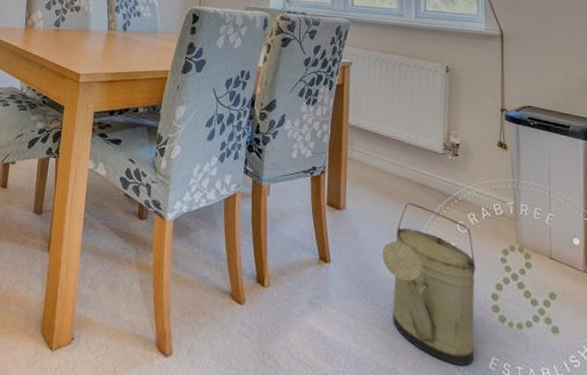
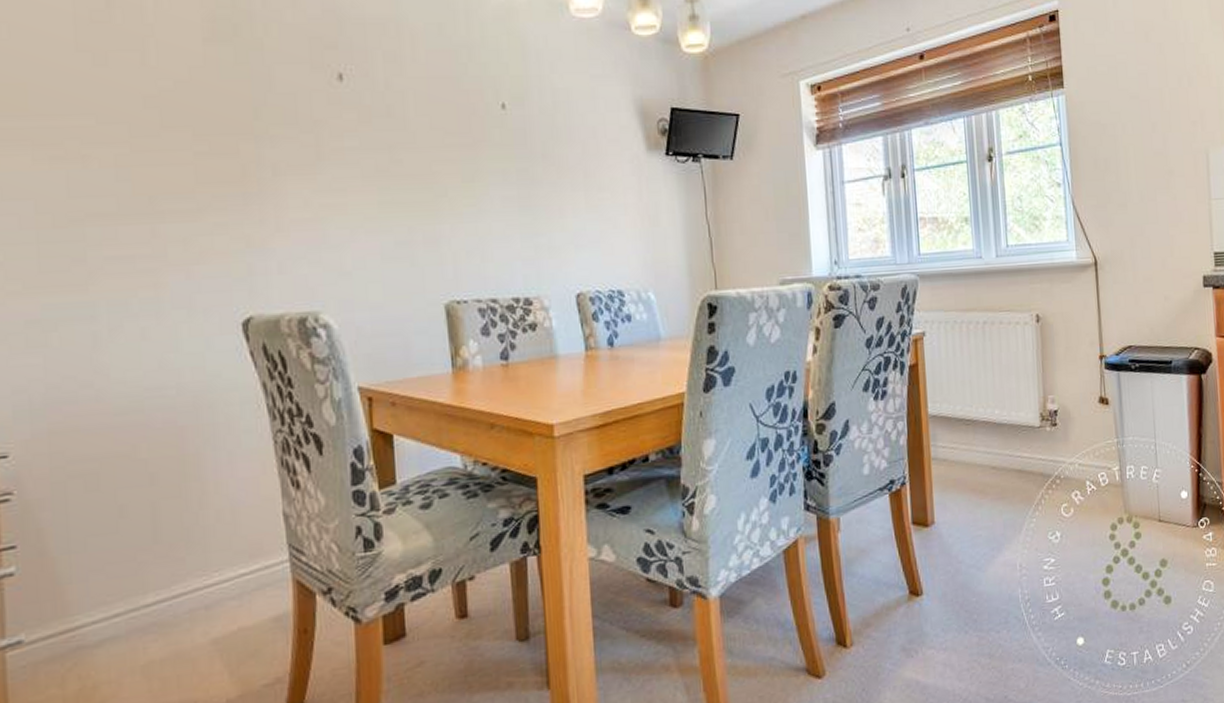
watering can: present [382,203,476,366] -> none [981,496,1088,672]

